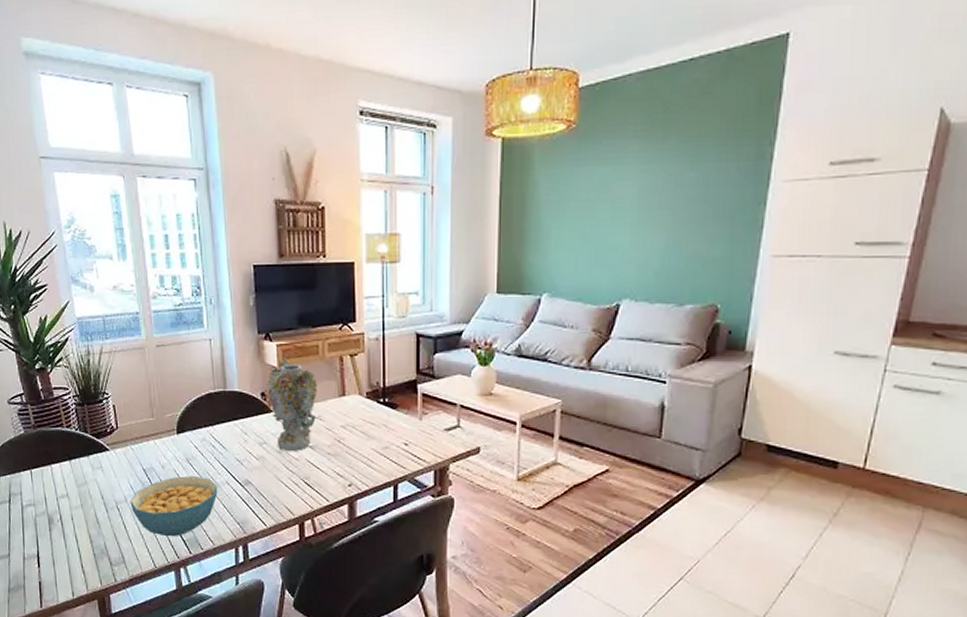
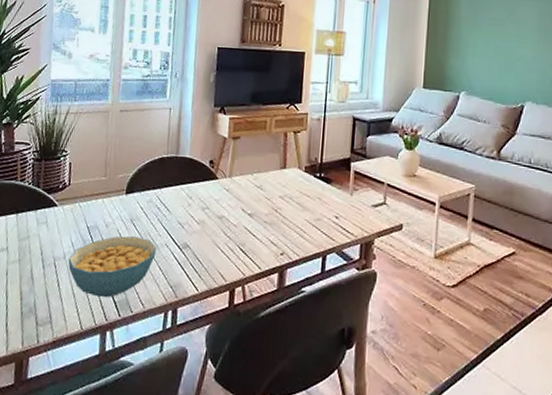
vase: present [267,357,318,451] -> none [215,129,263,218]

